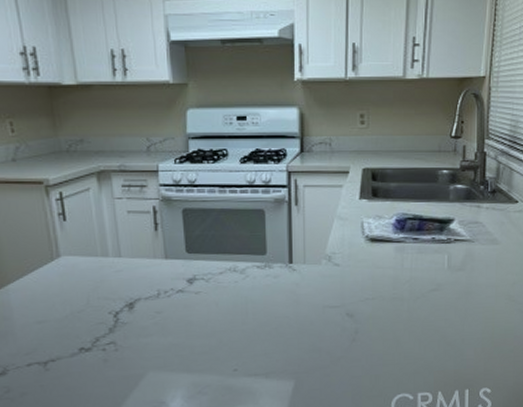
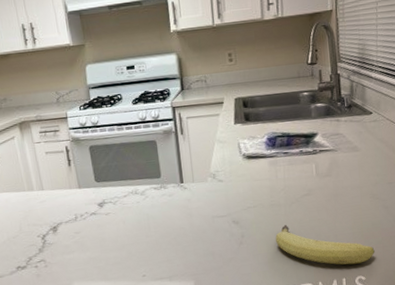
fruit: none [394,322,505,374] -> present [275,224,375,265]

